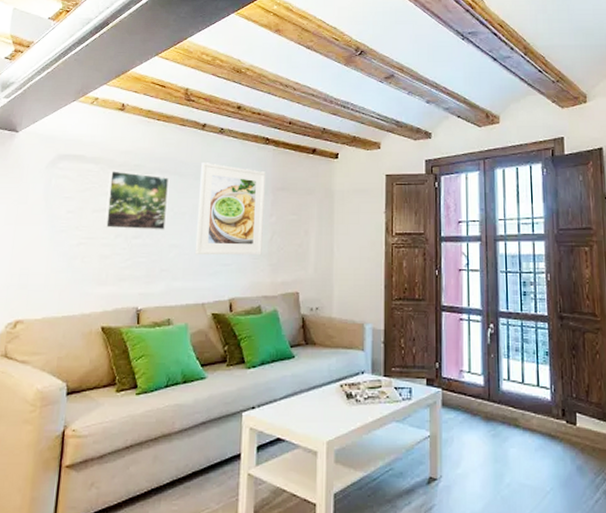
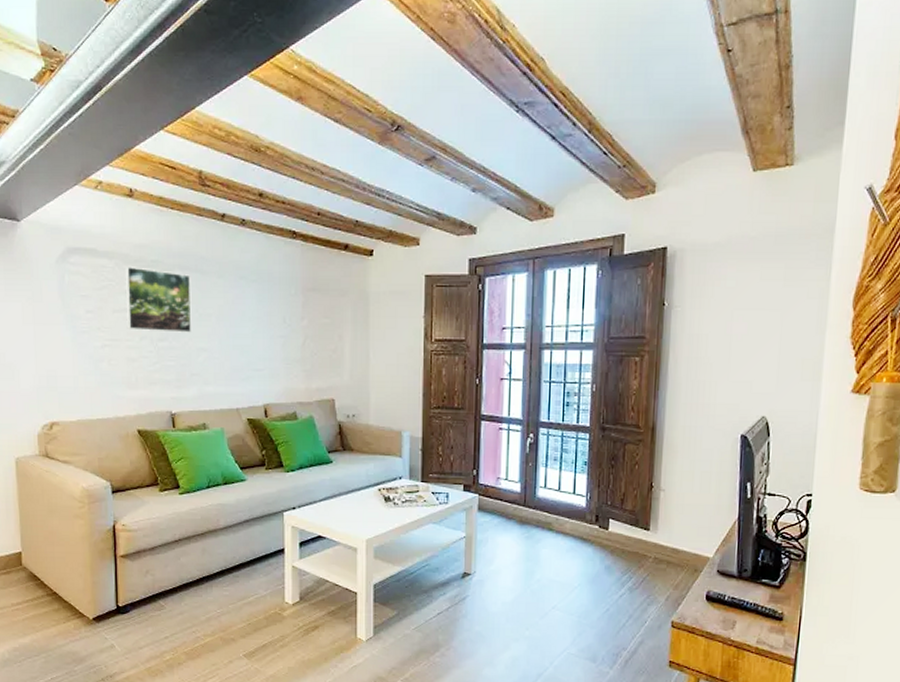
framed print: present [196,163,266,256] -> none [224,259,295,361]

